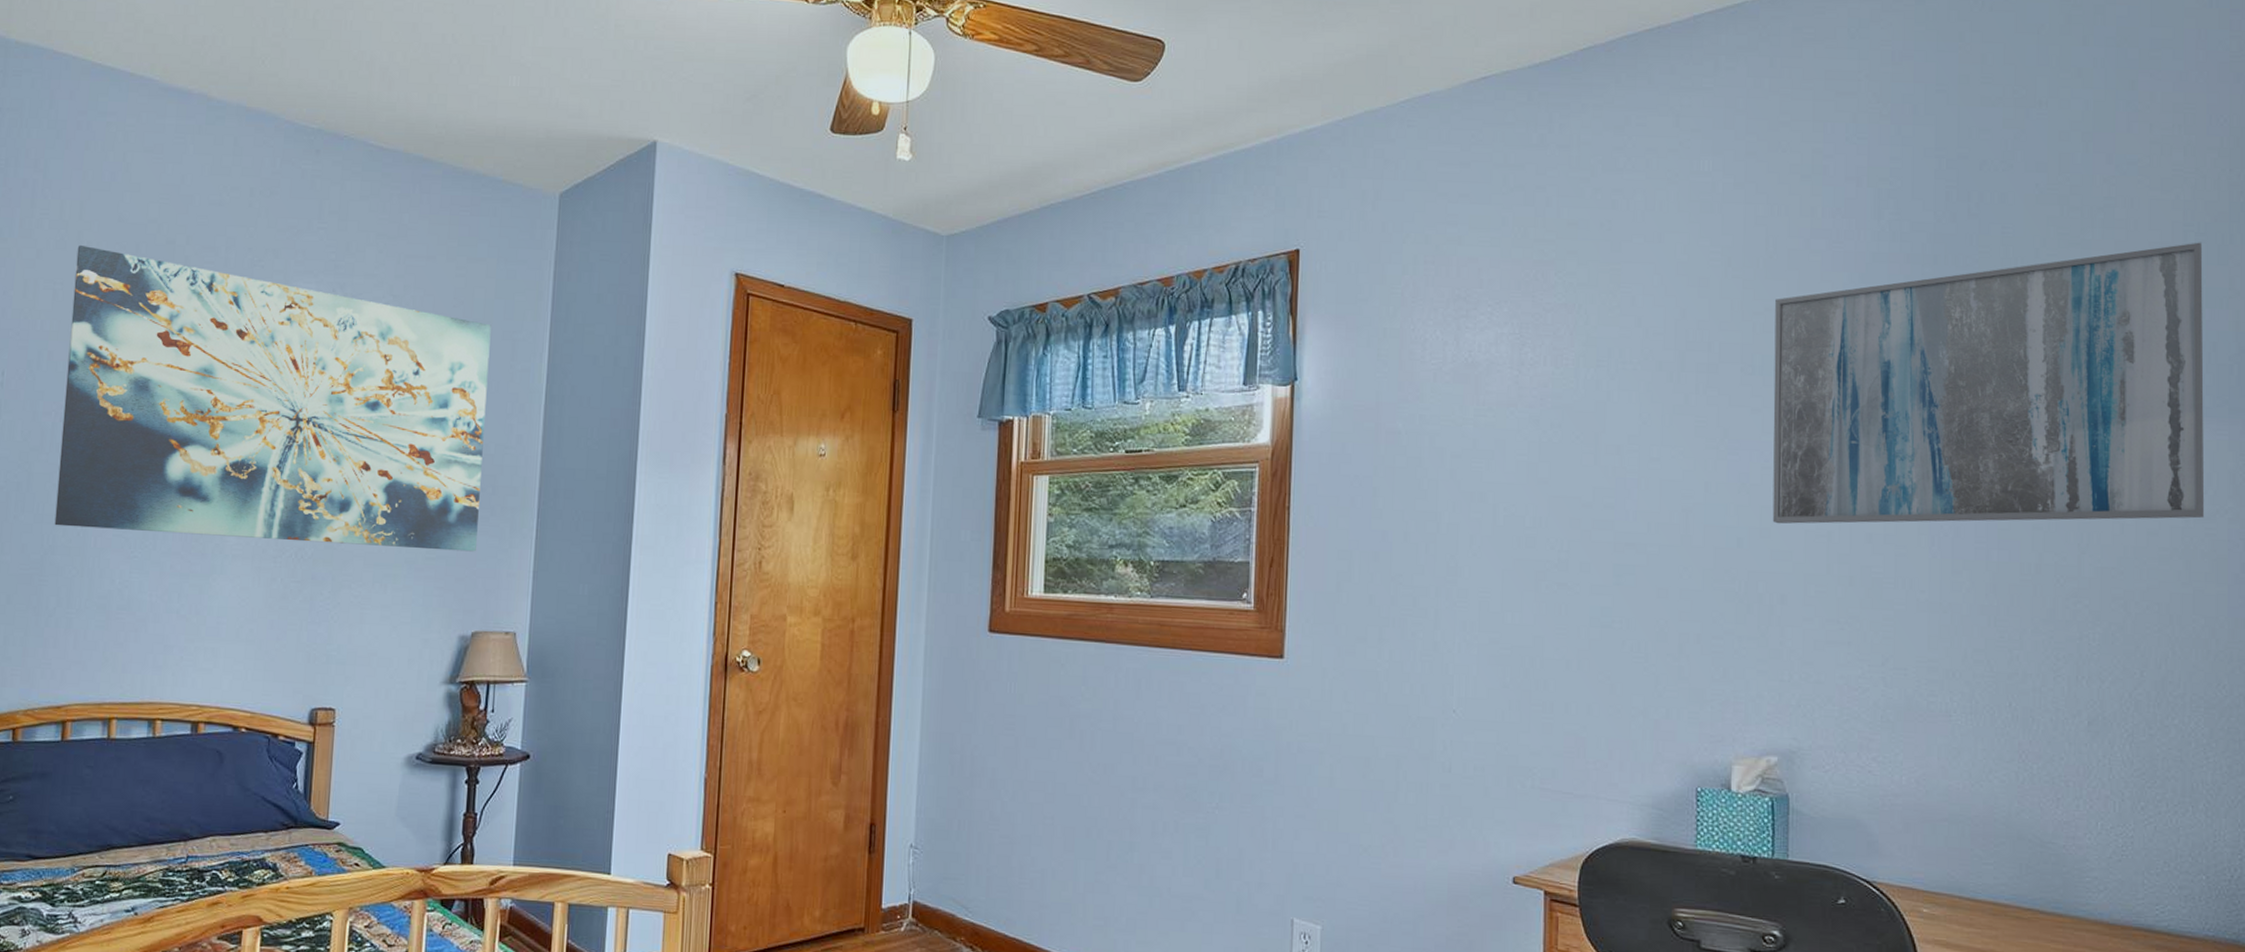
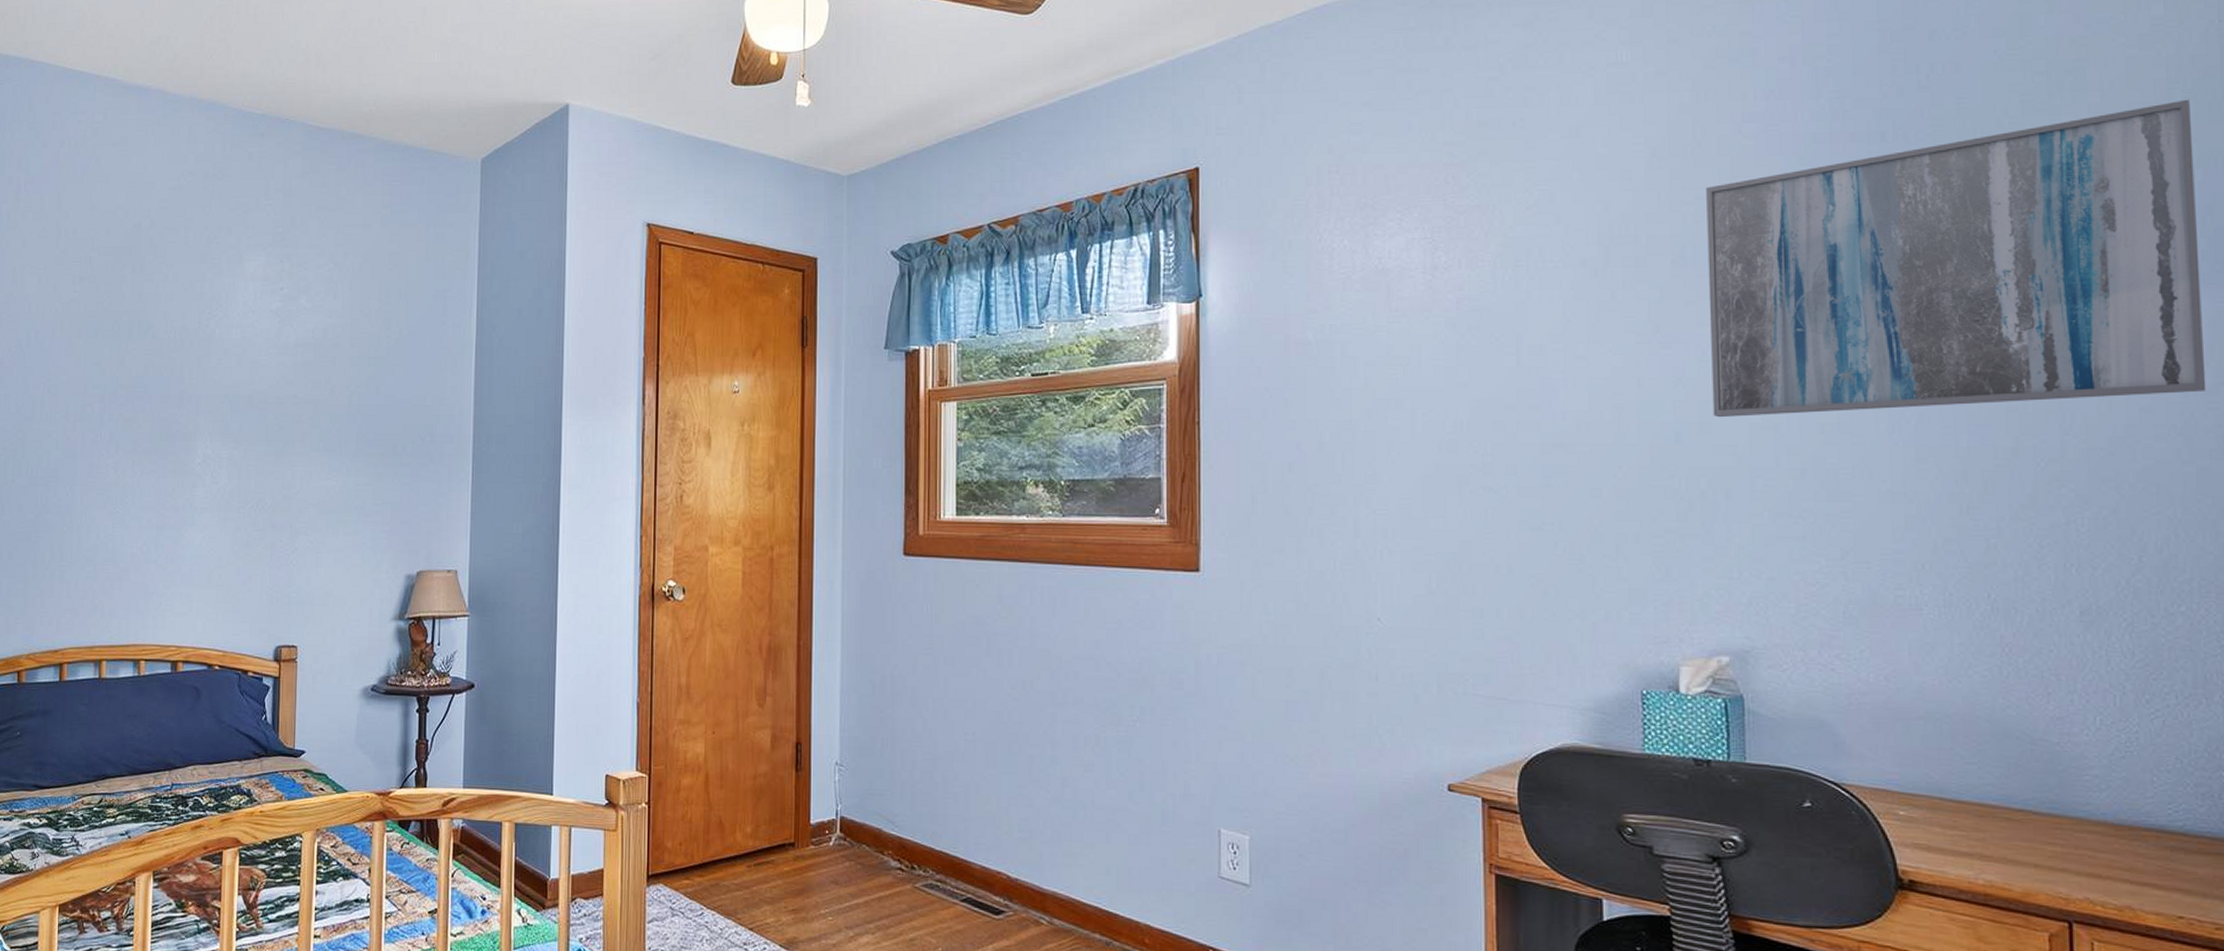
wall art: present [54,244,491,552] -> none [46,233,424,497]

